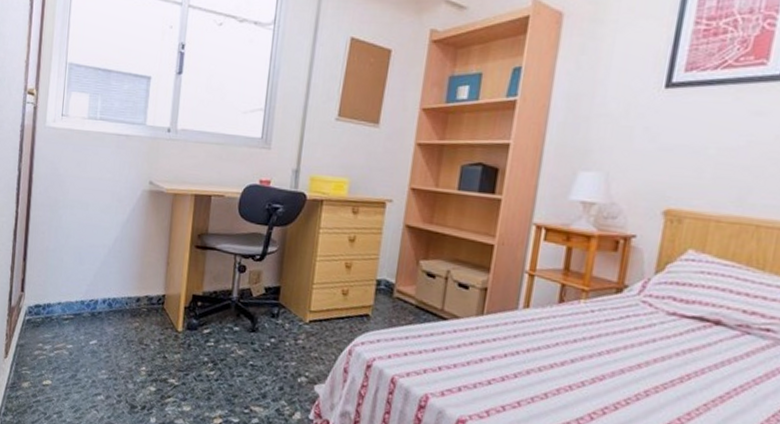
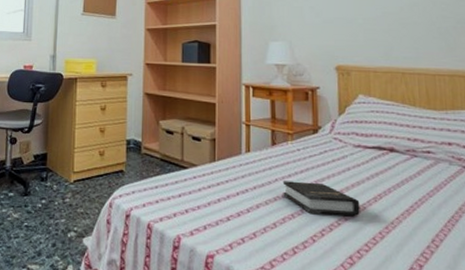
hardback book: none [562,346,660,397] -> present [282,181,360,216]

